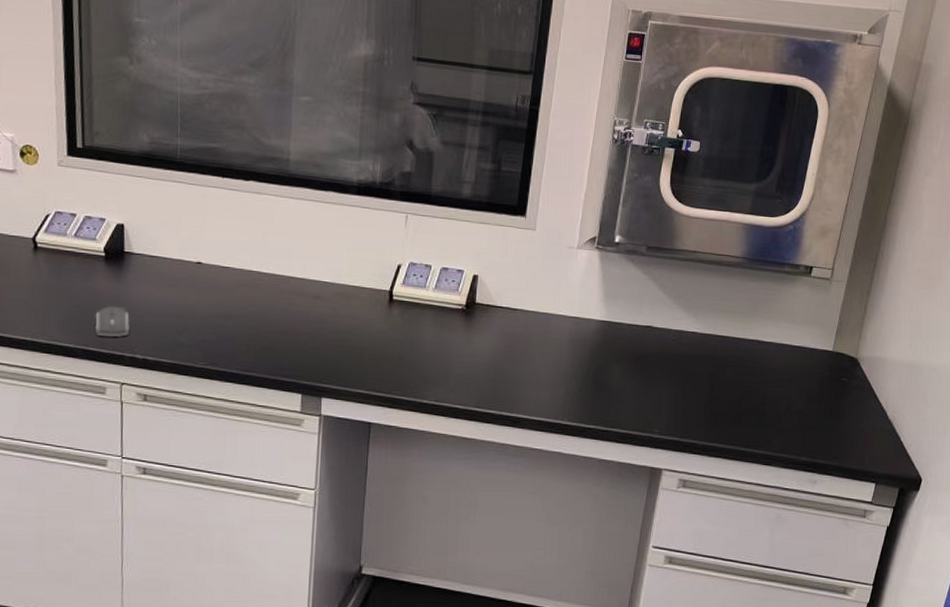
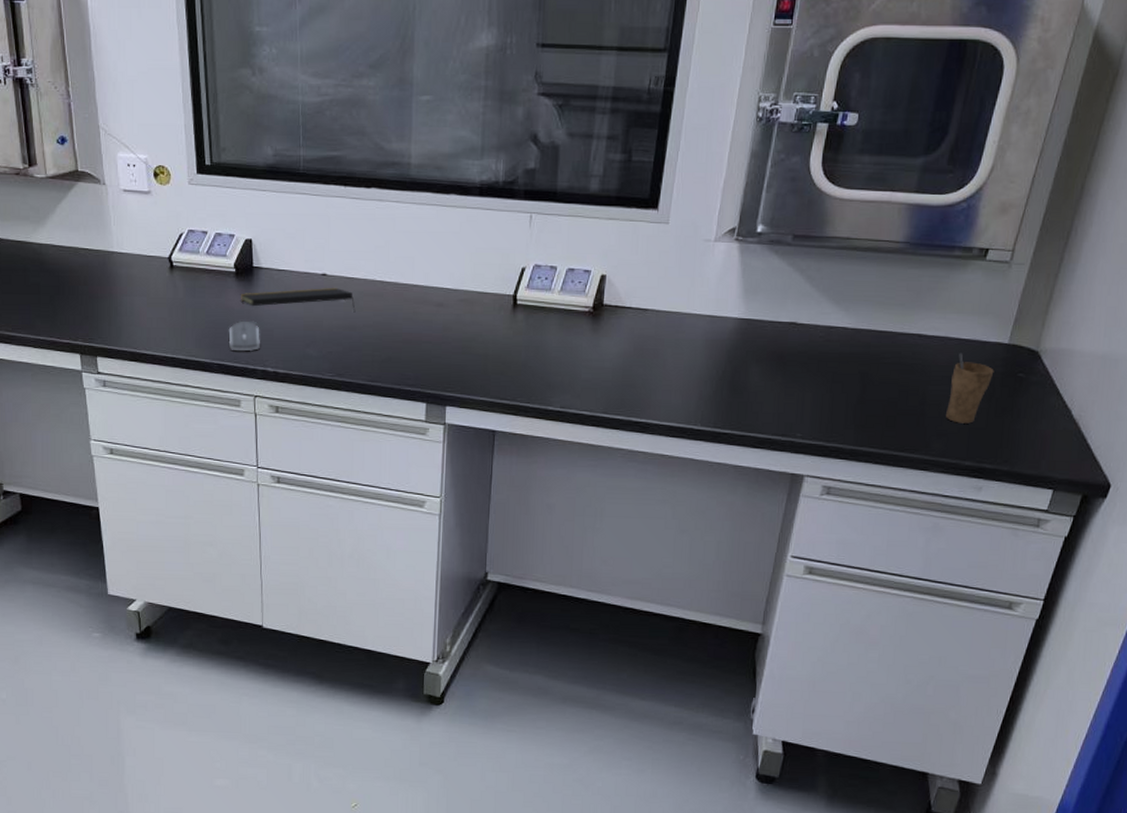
notepad: none [109,275,231,302] -> present [240,287,356,313]
cup: none [783,358,822,422] -> present [946,353,994,424]

